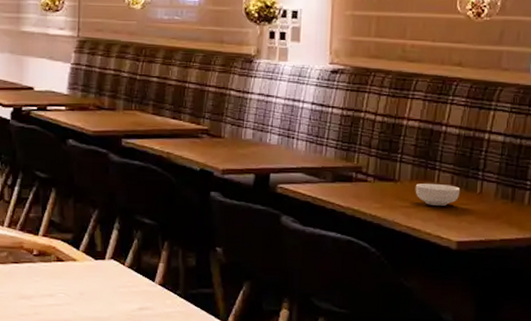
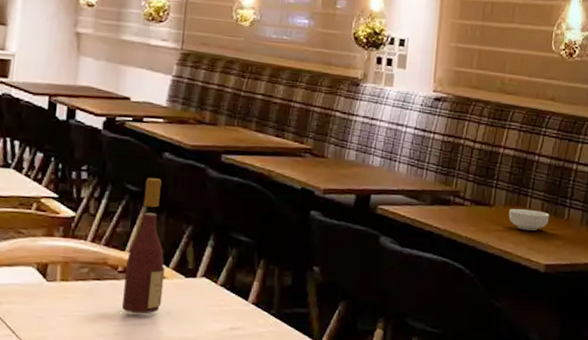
wine bottle: none [39,165,76,295] -> present [122,178,165,314]

